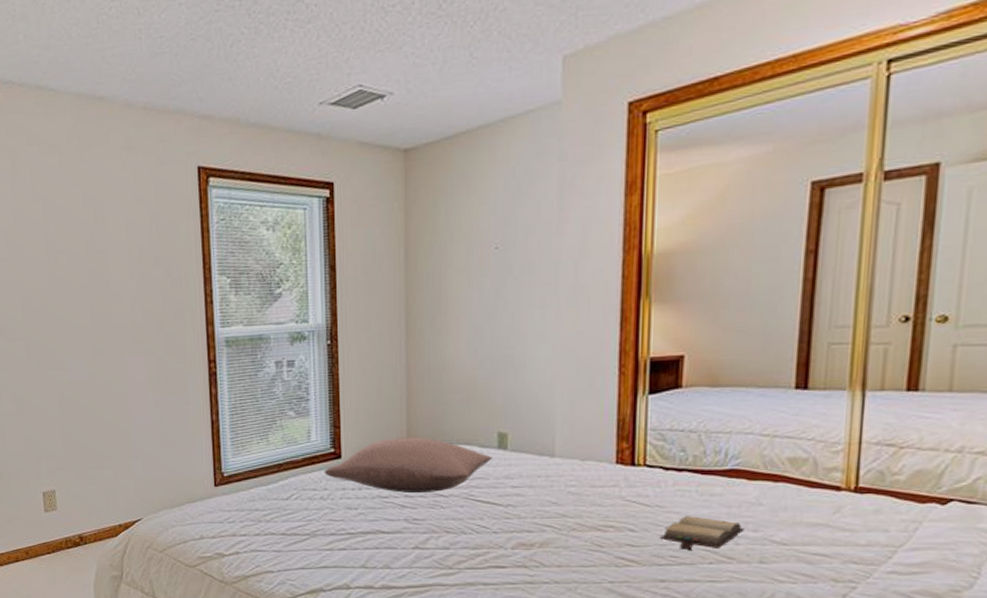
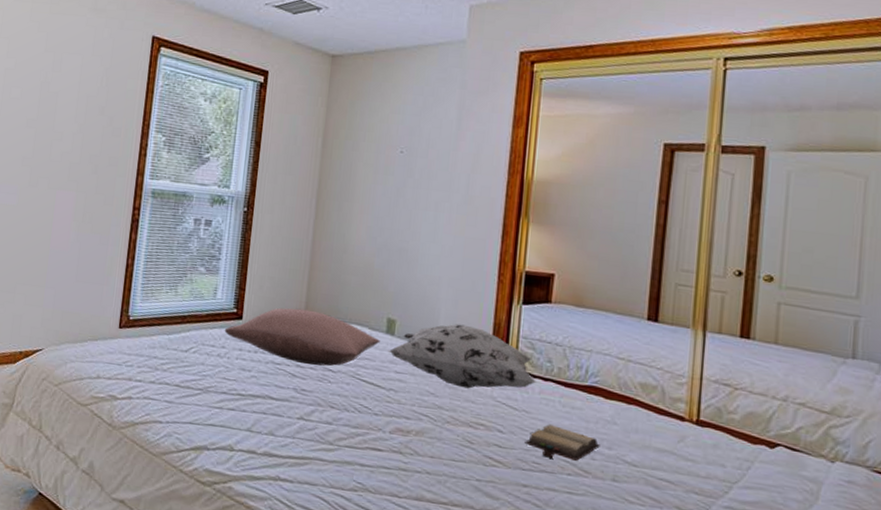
decorative pillow: none [502,426,670,492] -> present [388,323,537,389]

